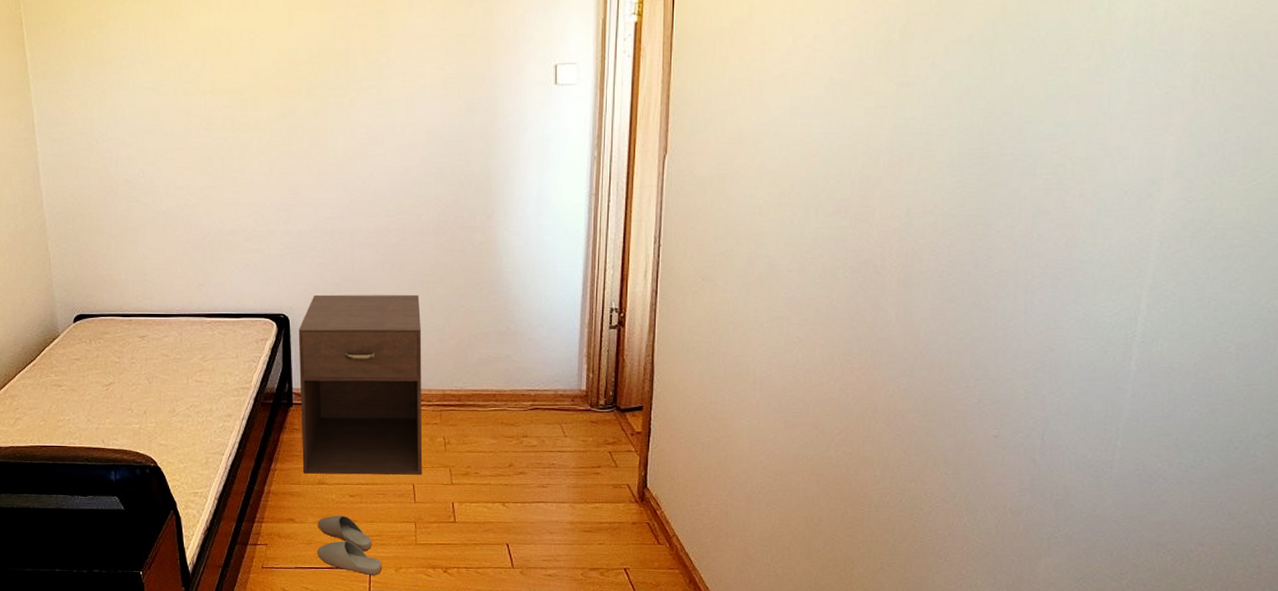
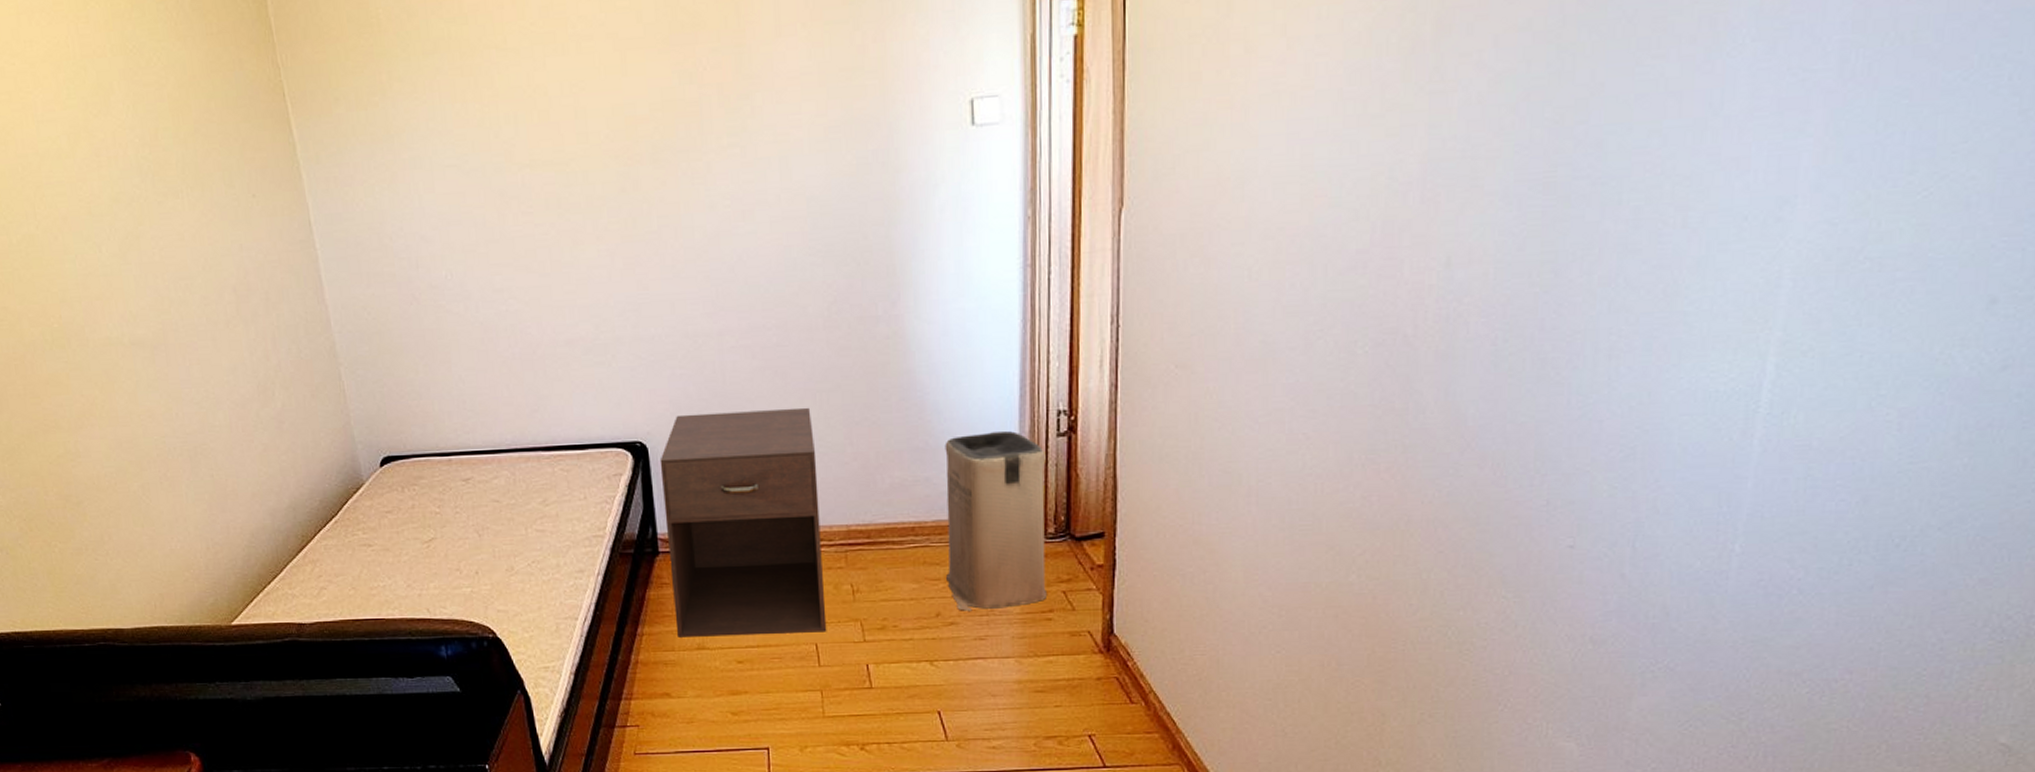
slippers: present [317,515,382,575] -> none [699,686,783,757]
laundry basket: none [519,322,600,464] -> present [945,431,1048,611]

